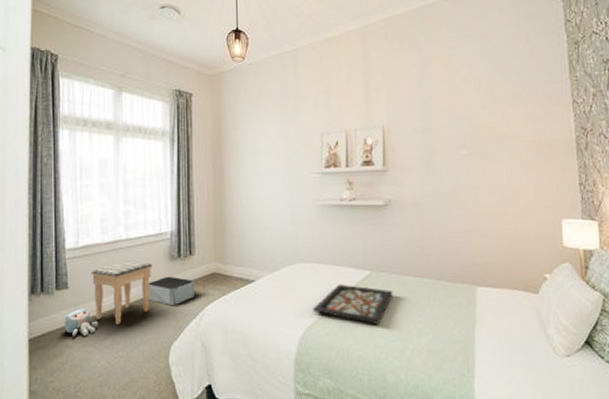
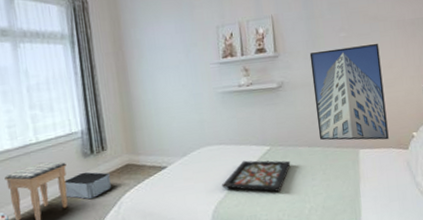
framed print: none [423,164,515,279] -> present [309,43,389,141]

